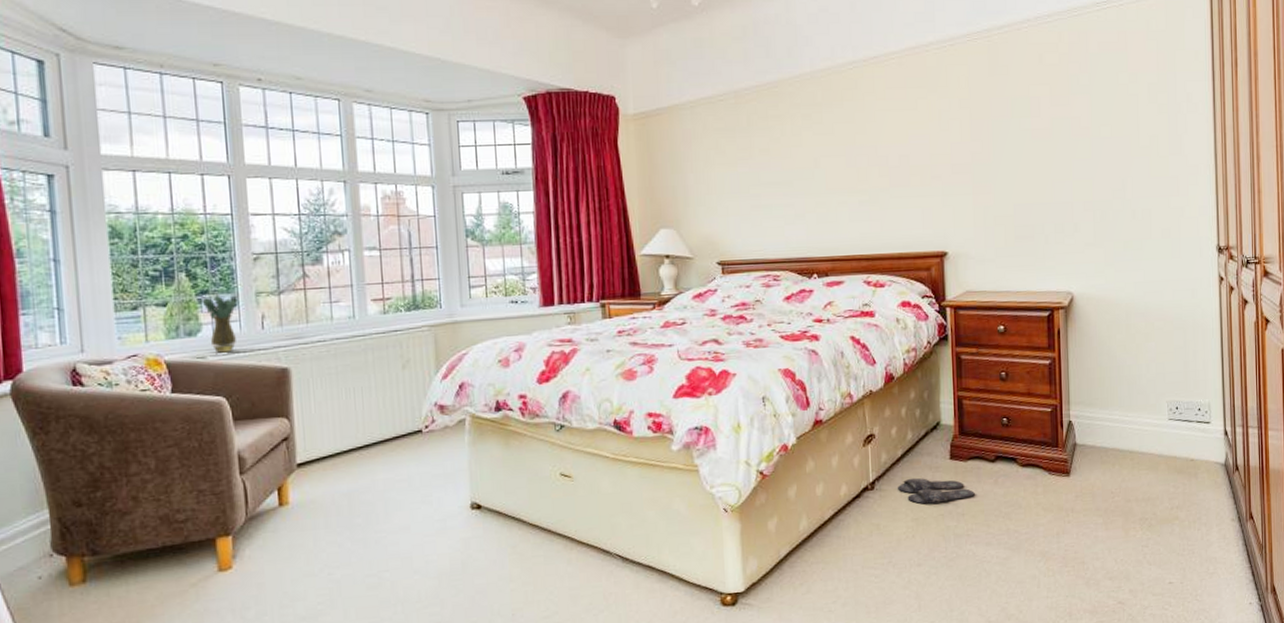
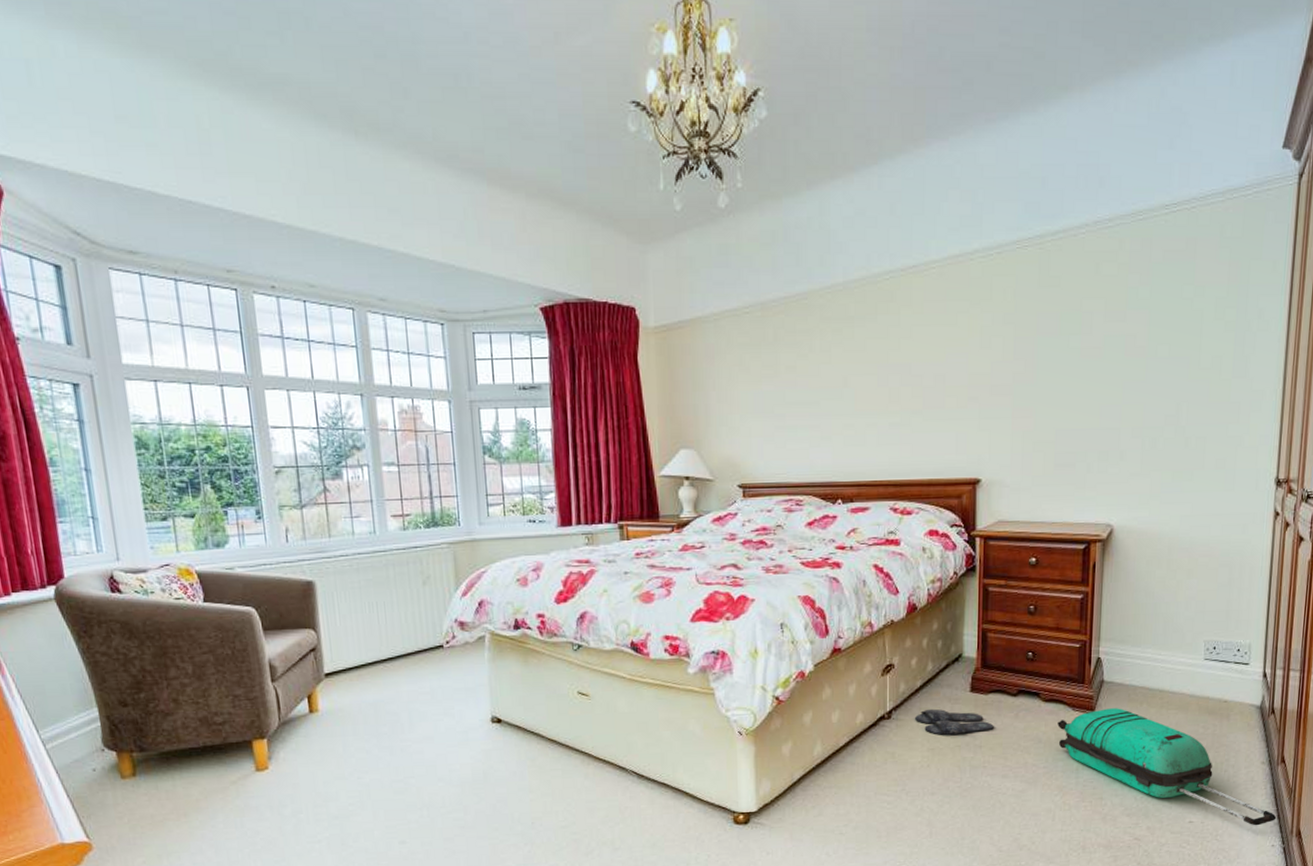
vase: present [199,293,238,353] -> none [225,505,263,565]
suitcase: none [1036,470,1251,584] -> present [1057,708,1277,826]

